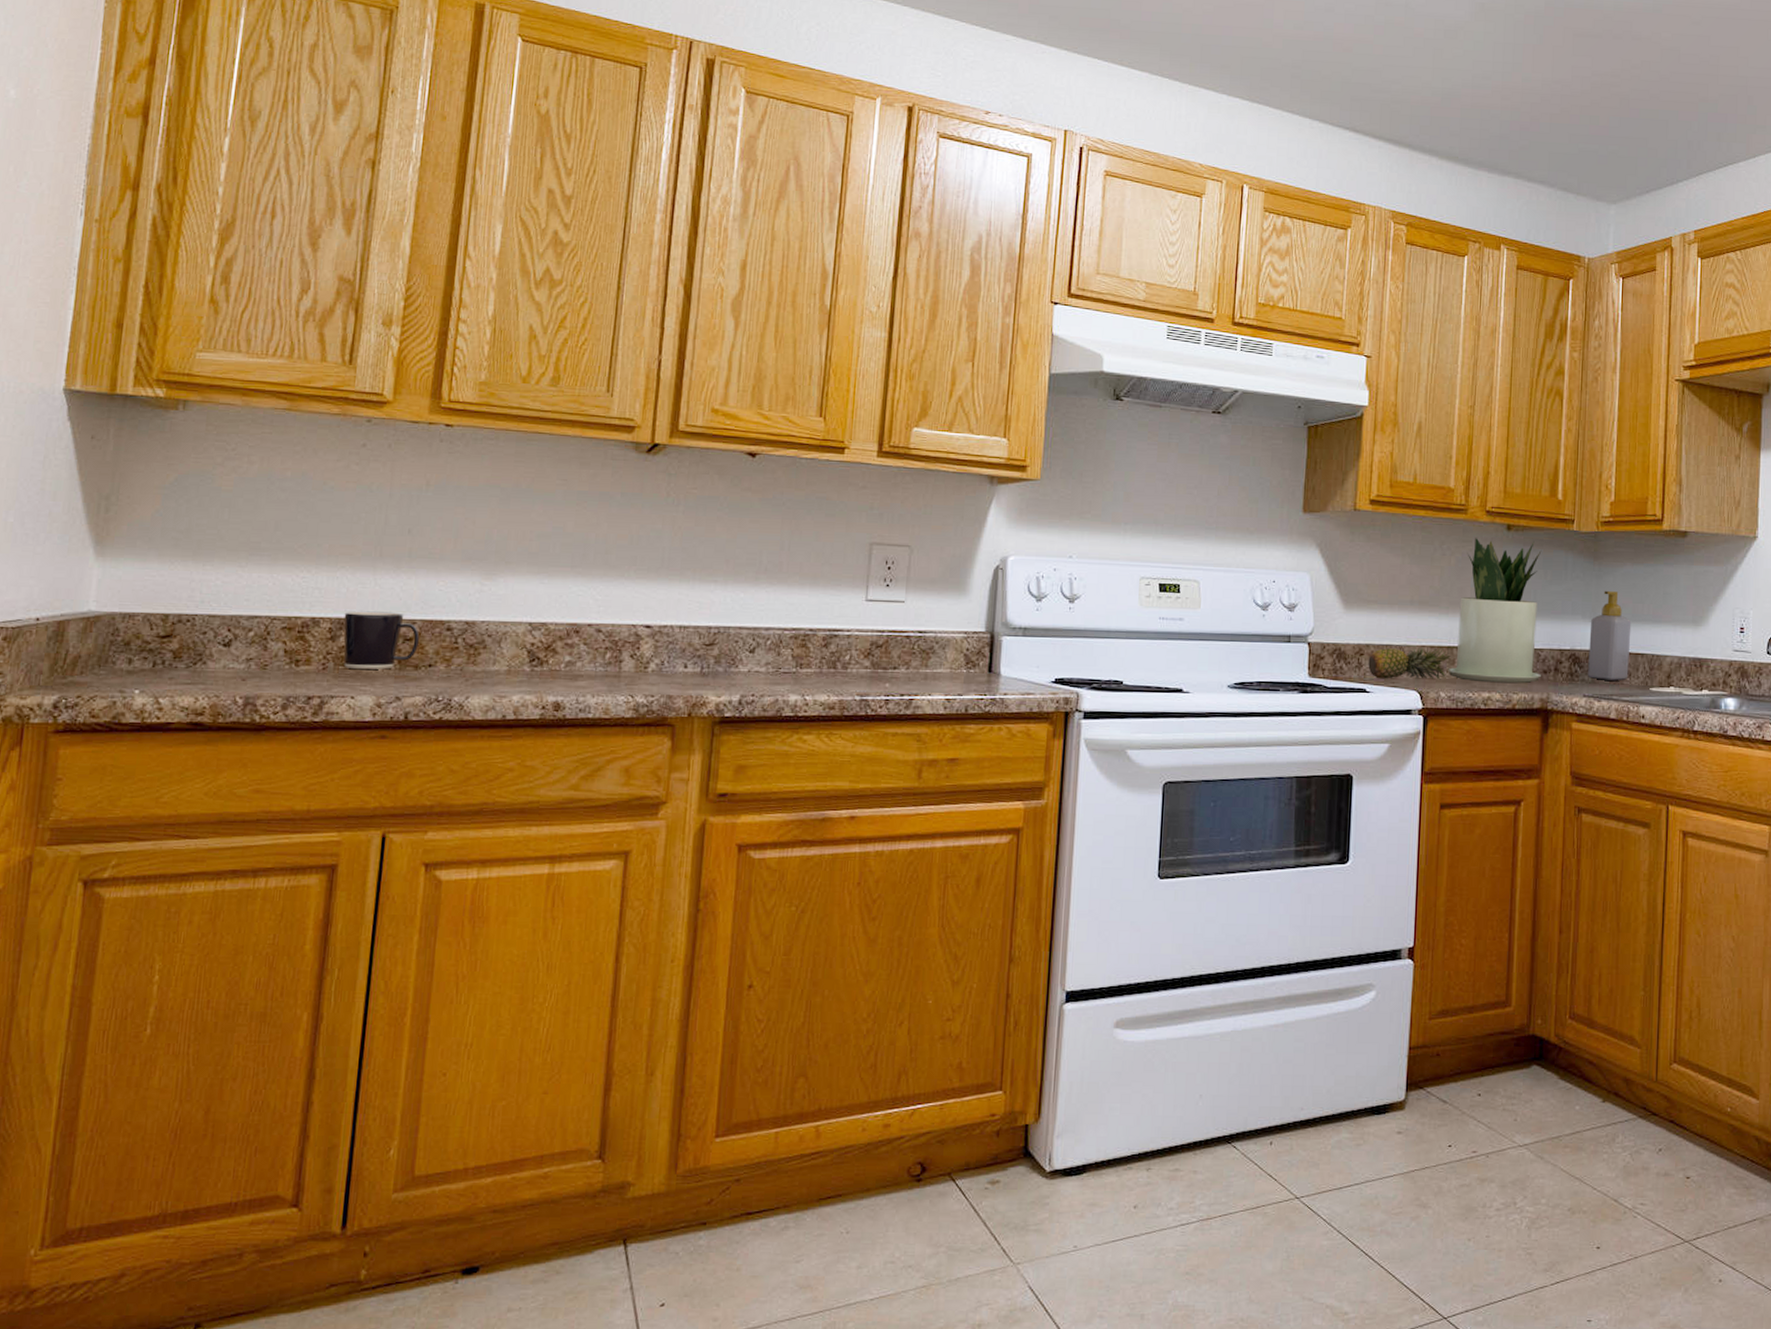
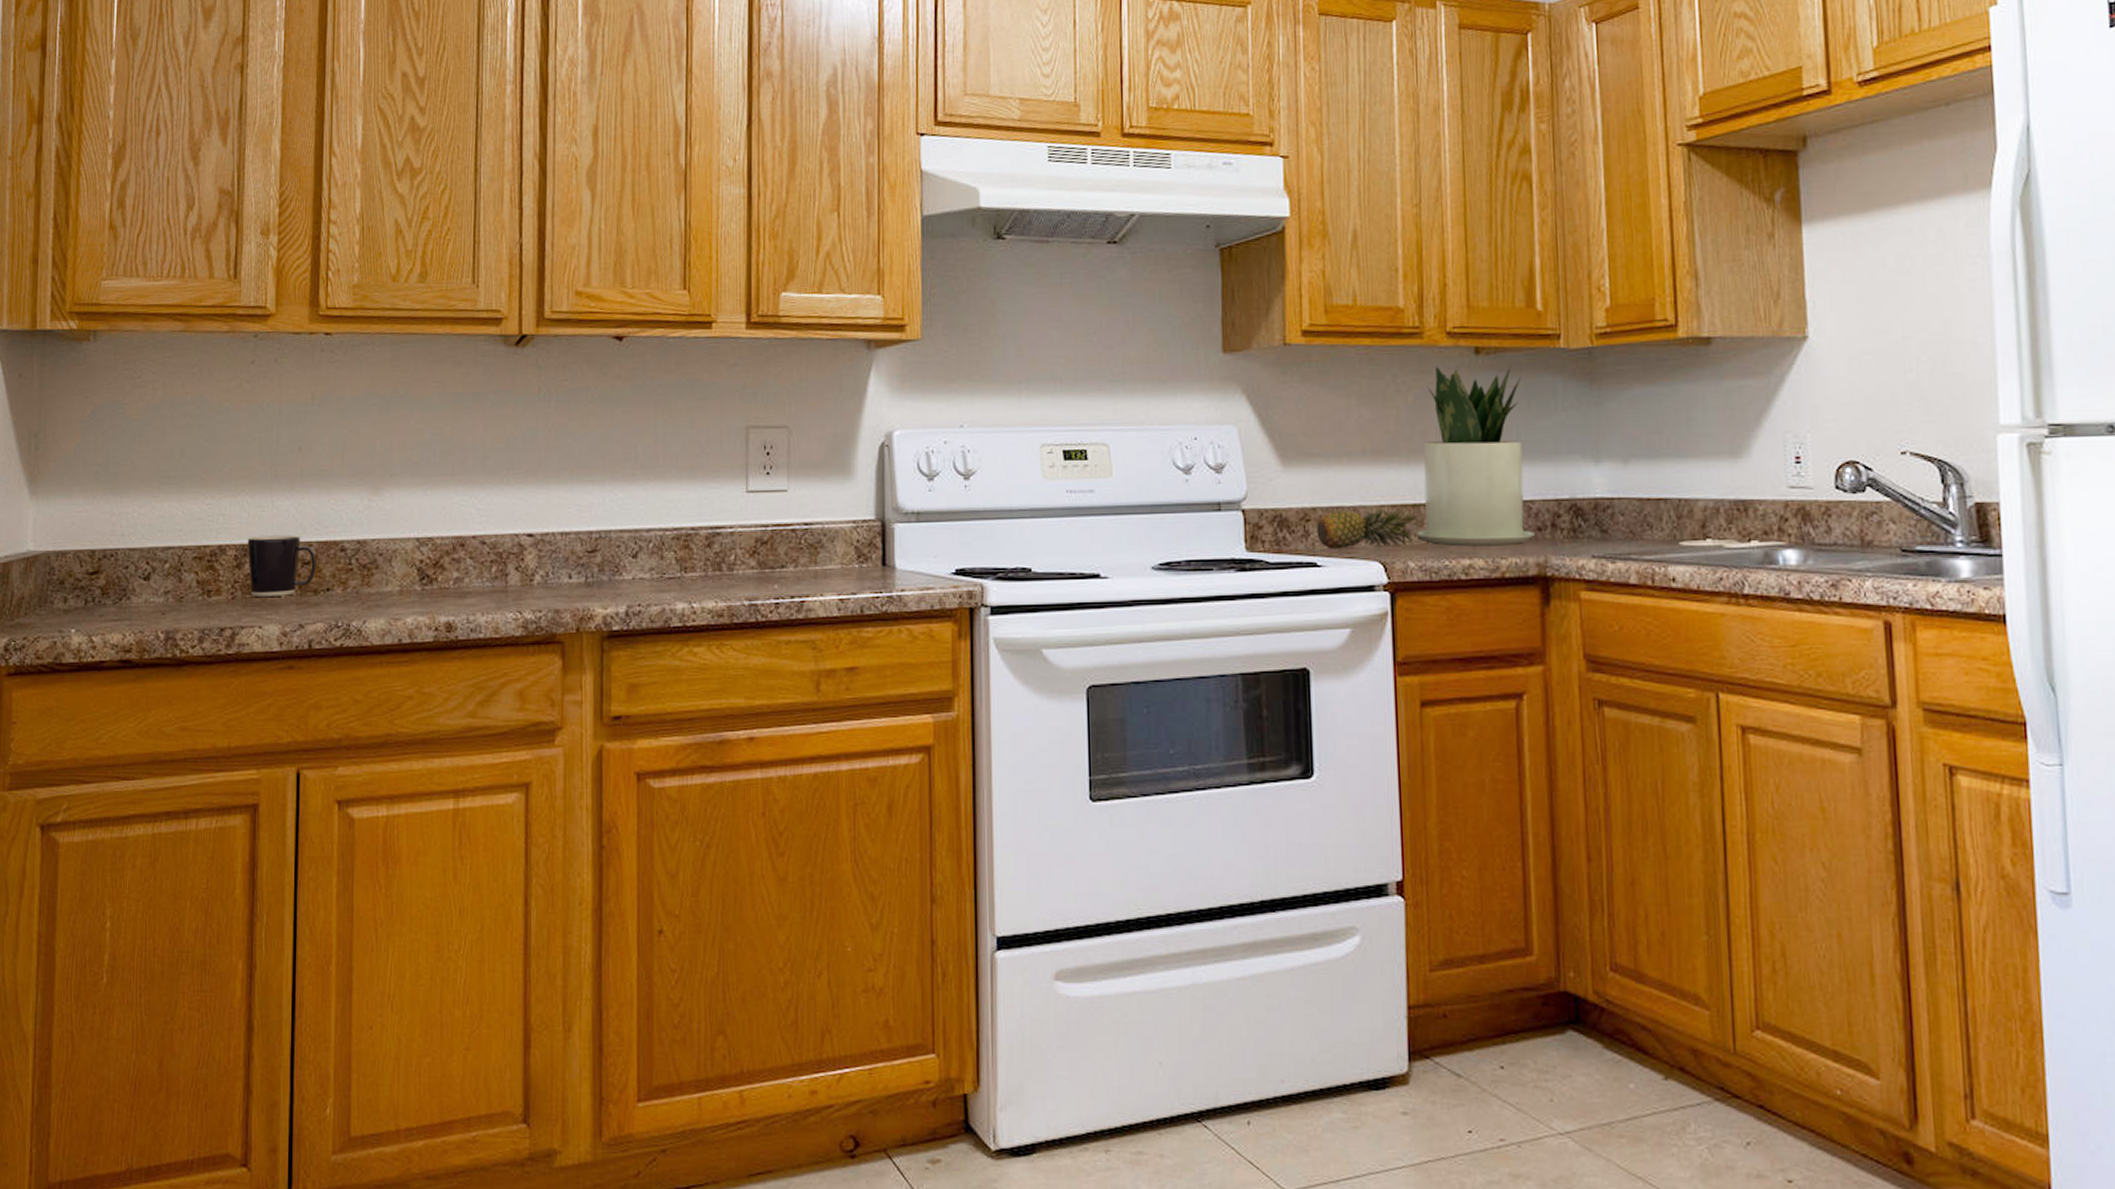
soap bottle: present [1587,591,1632,681] -> none [1593,421,1650,536]

